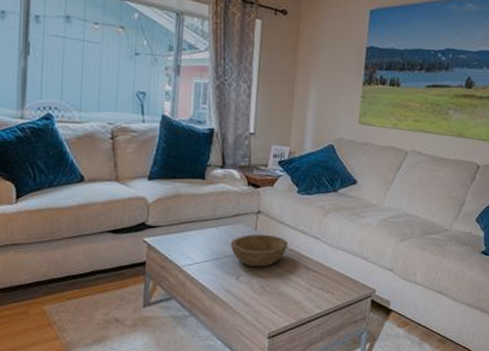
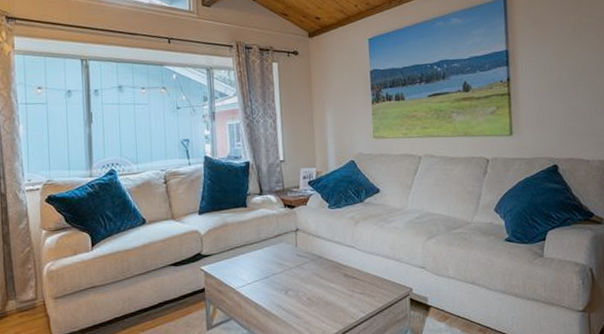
bowl: present [230,234,289,268] -> none [275,249,327,282]

